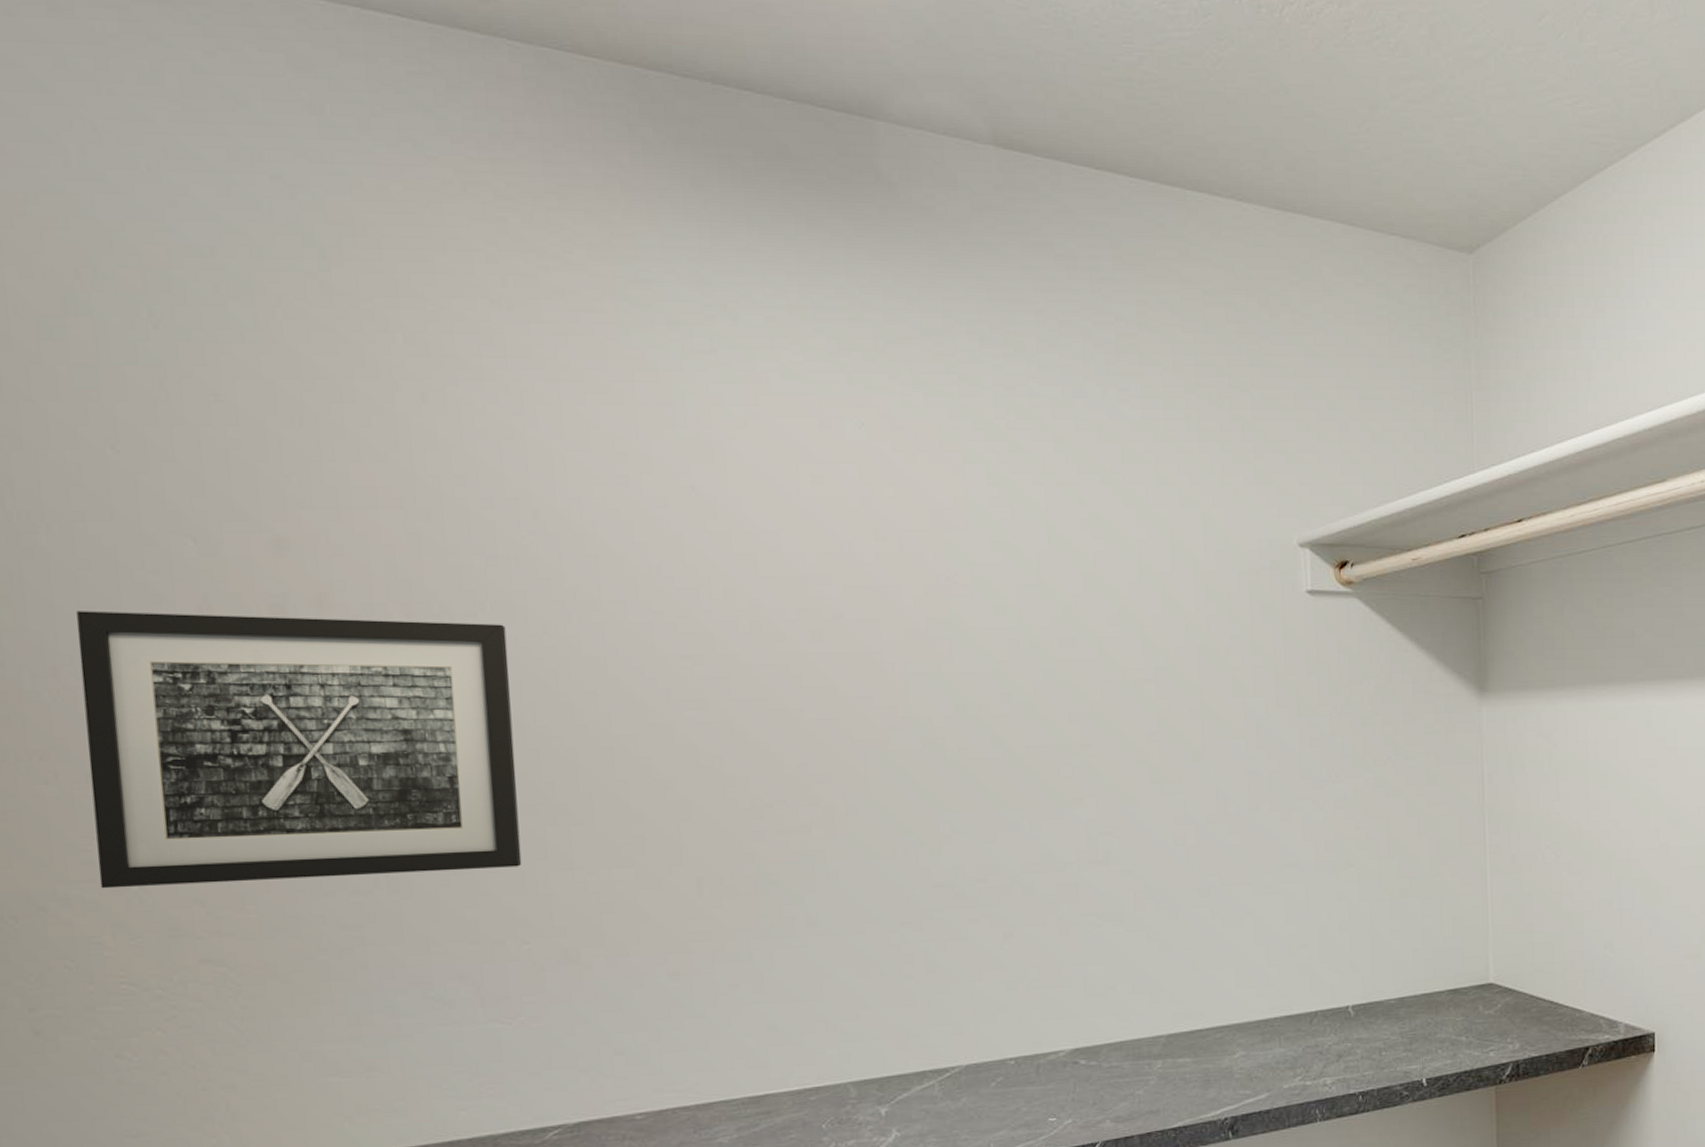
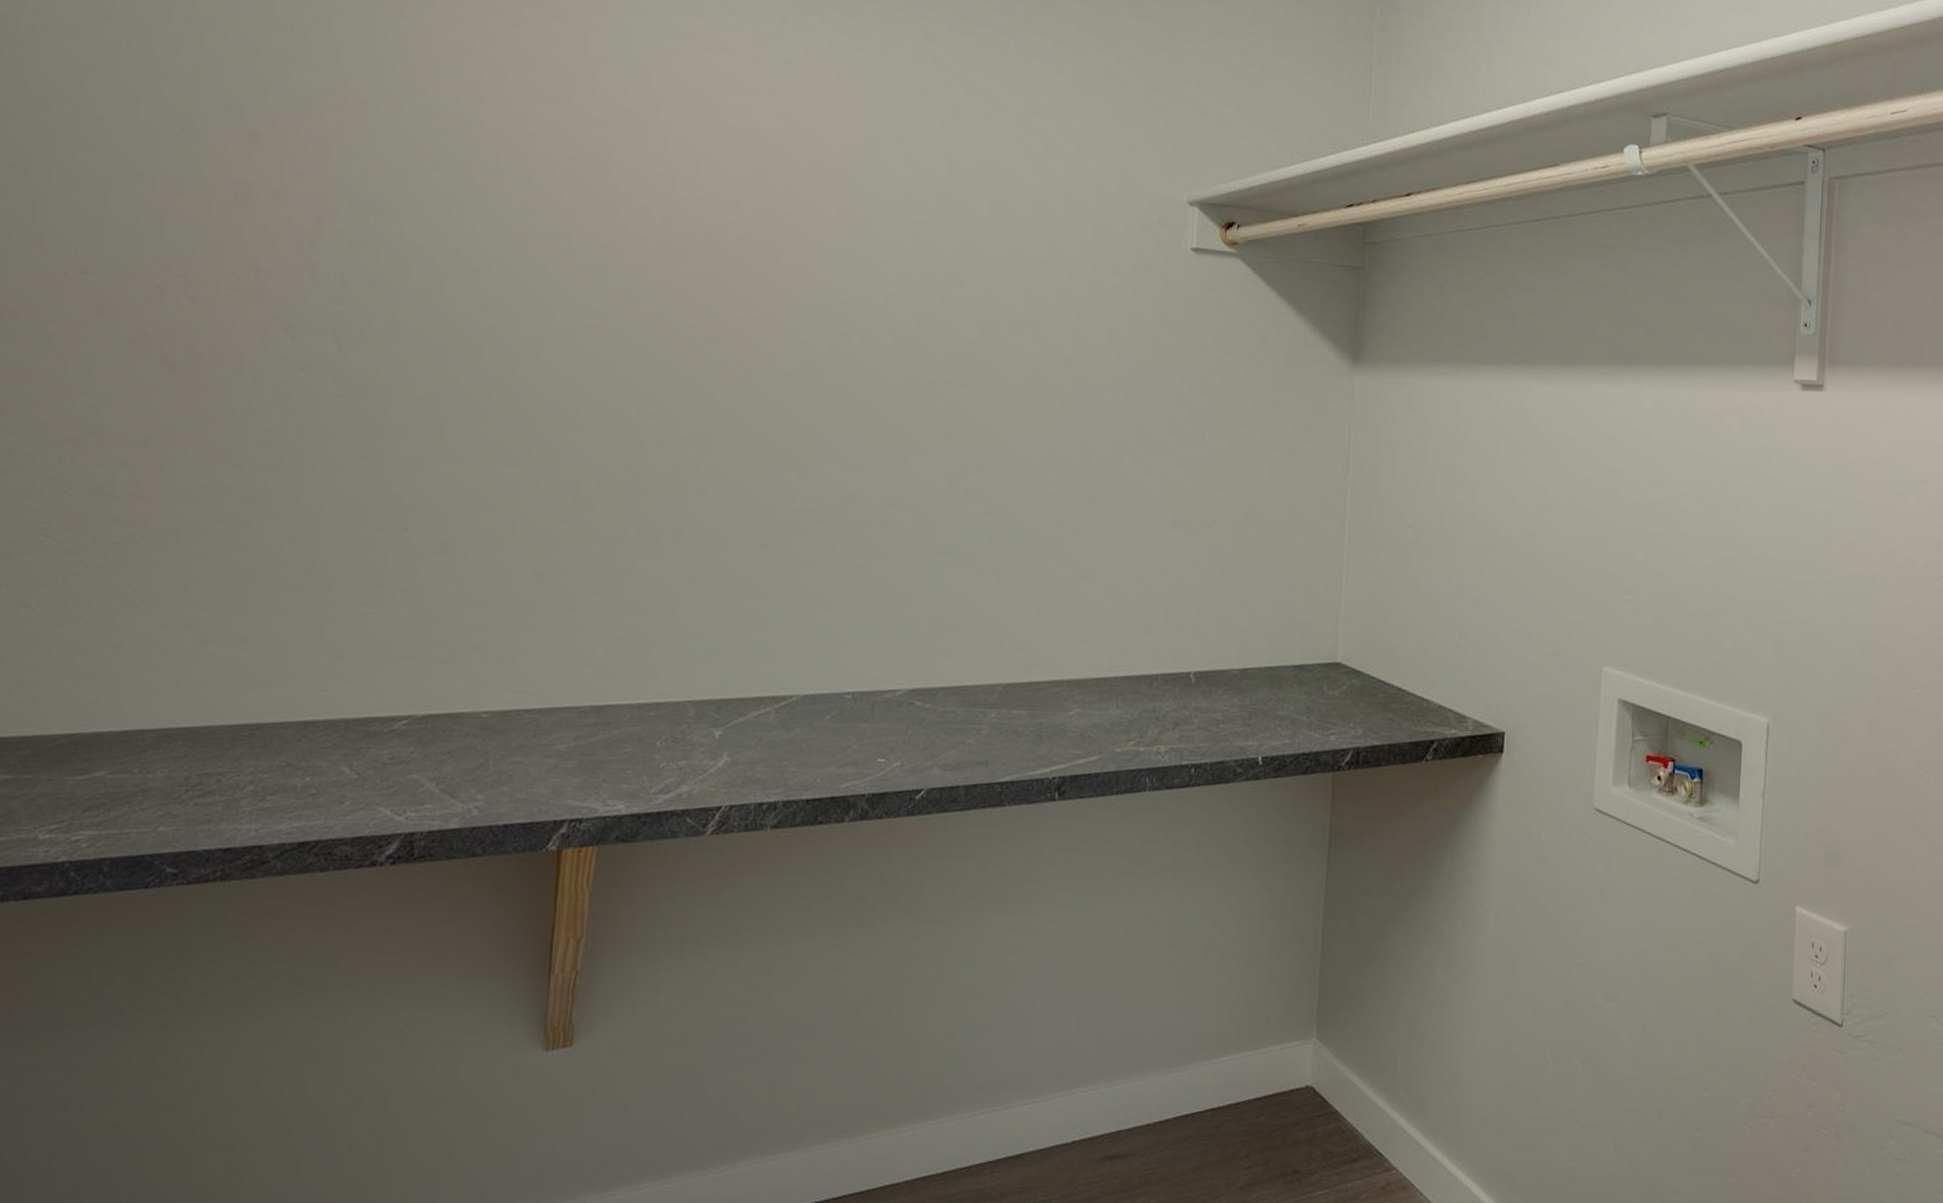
wall art: present [77,611,522,889] -> none [39,184,439,456]

